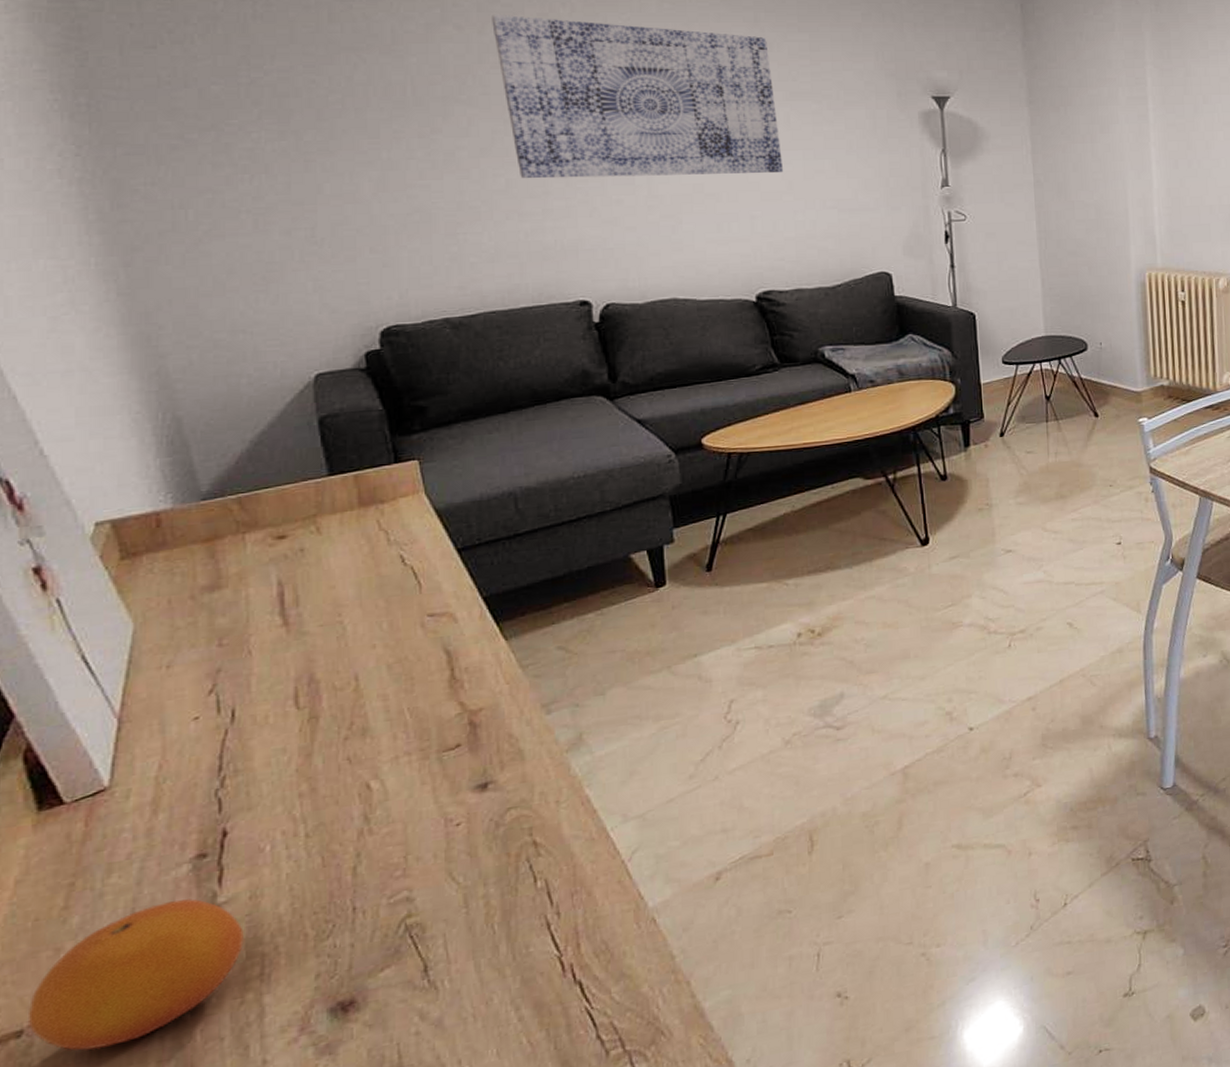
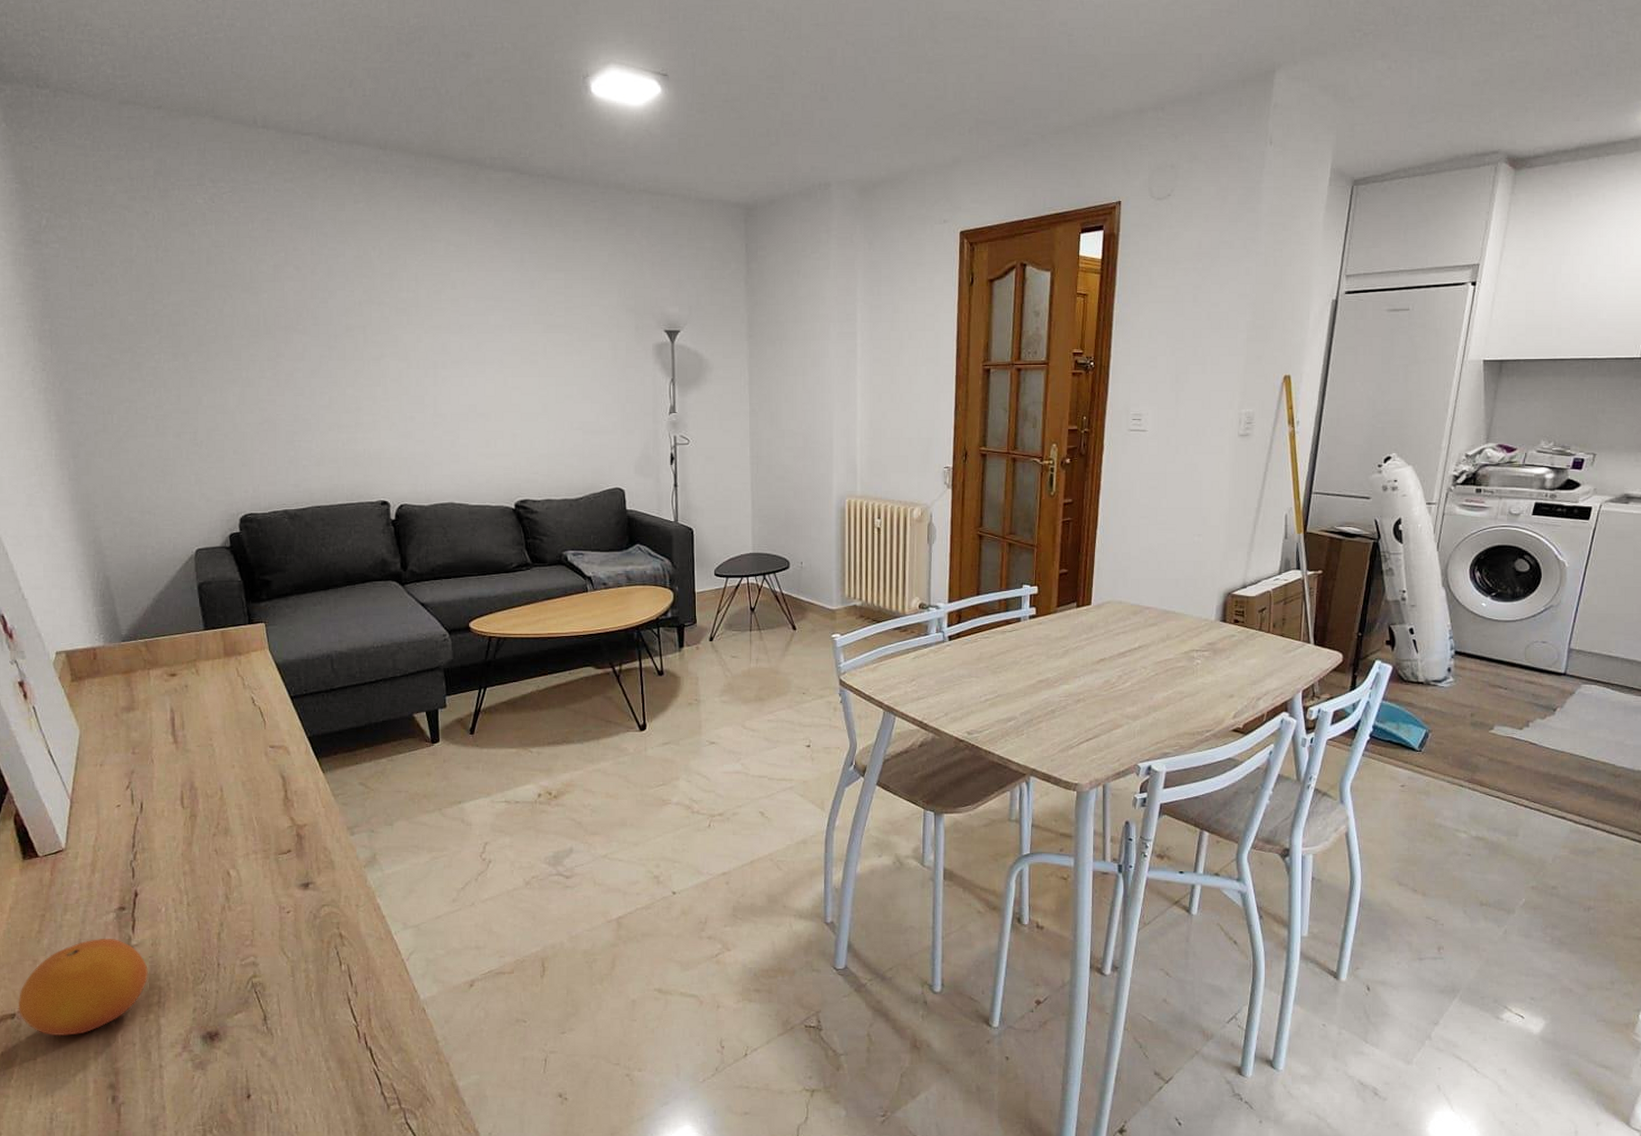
wall art: present [490,14,783,179] -> none [320,256,539,397]

